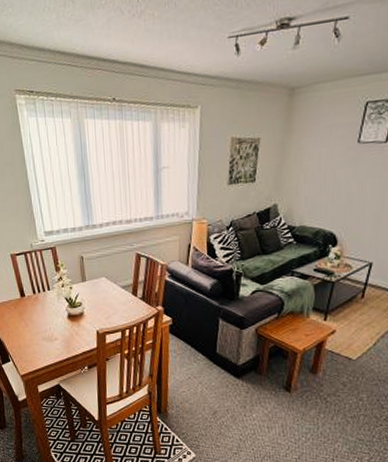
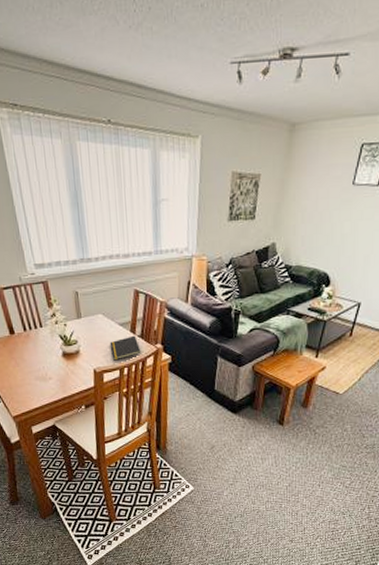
notepad: none [112,298,143,322] -> present [110,335,141,361]

